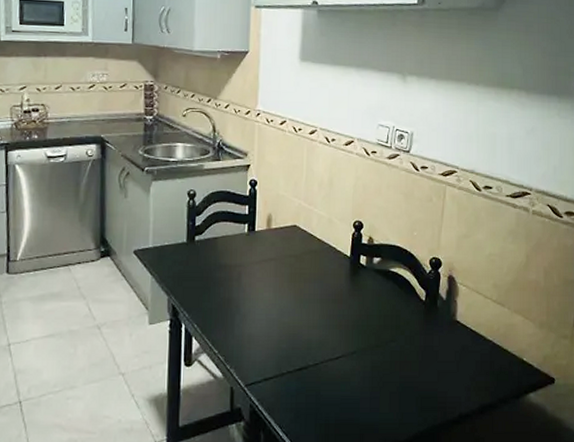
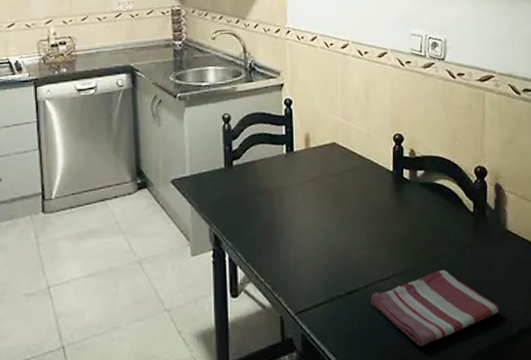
dish towel: none [318,354,443,424] -> present [370,270,501,347]

